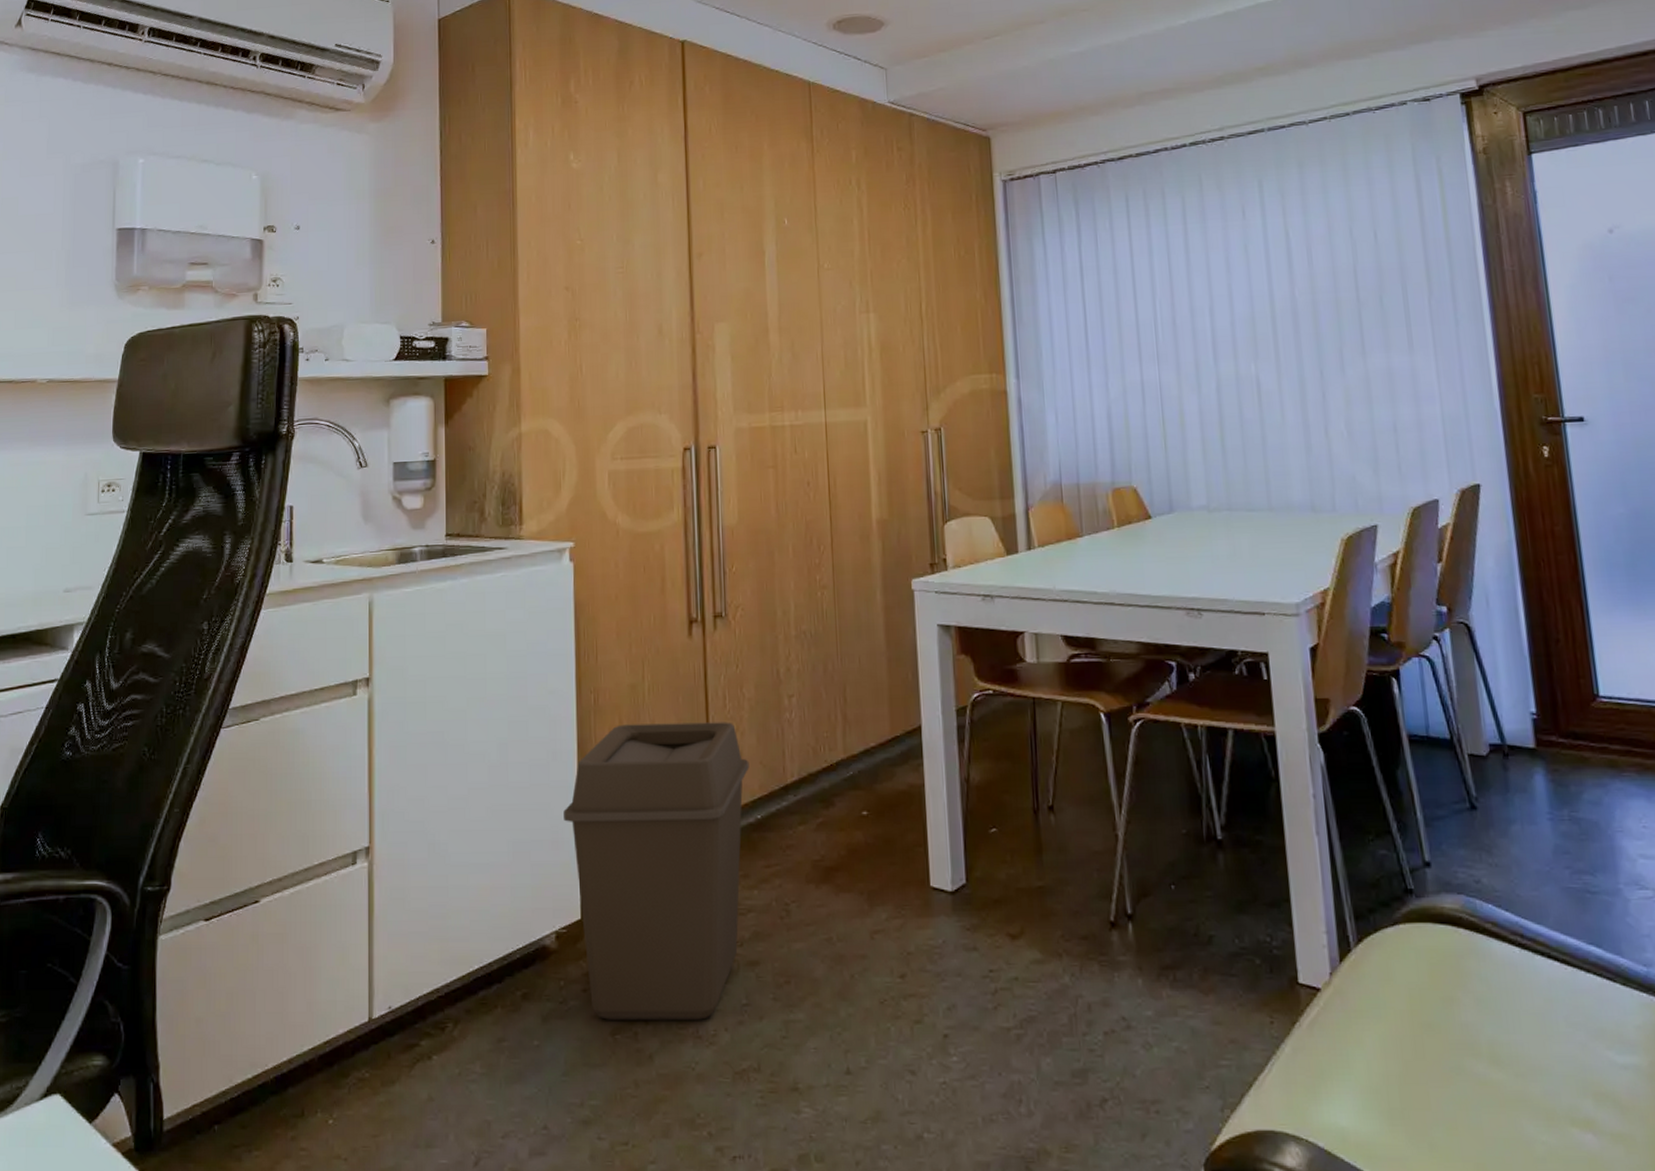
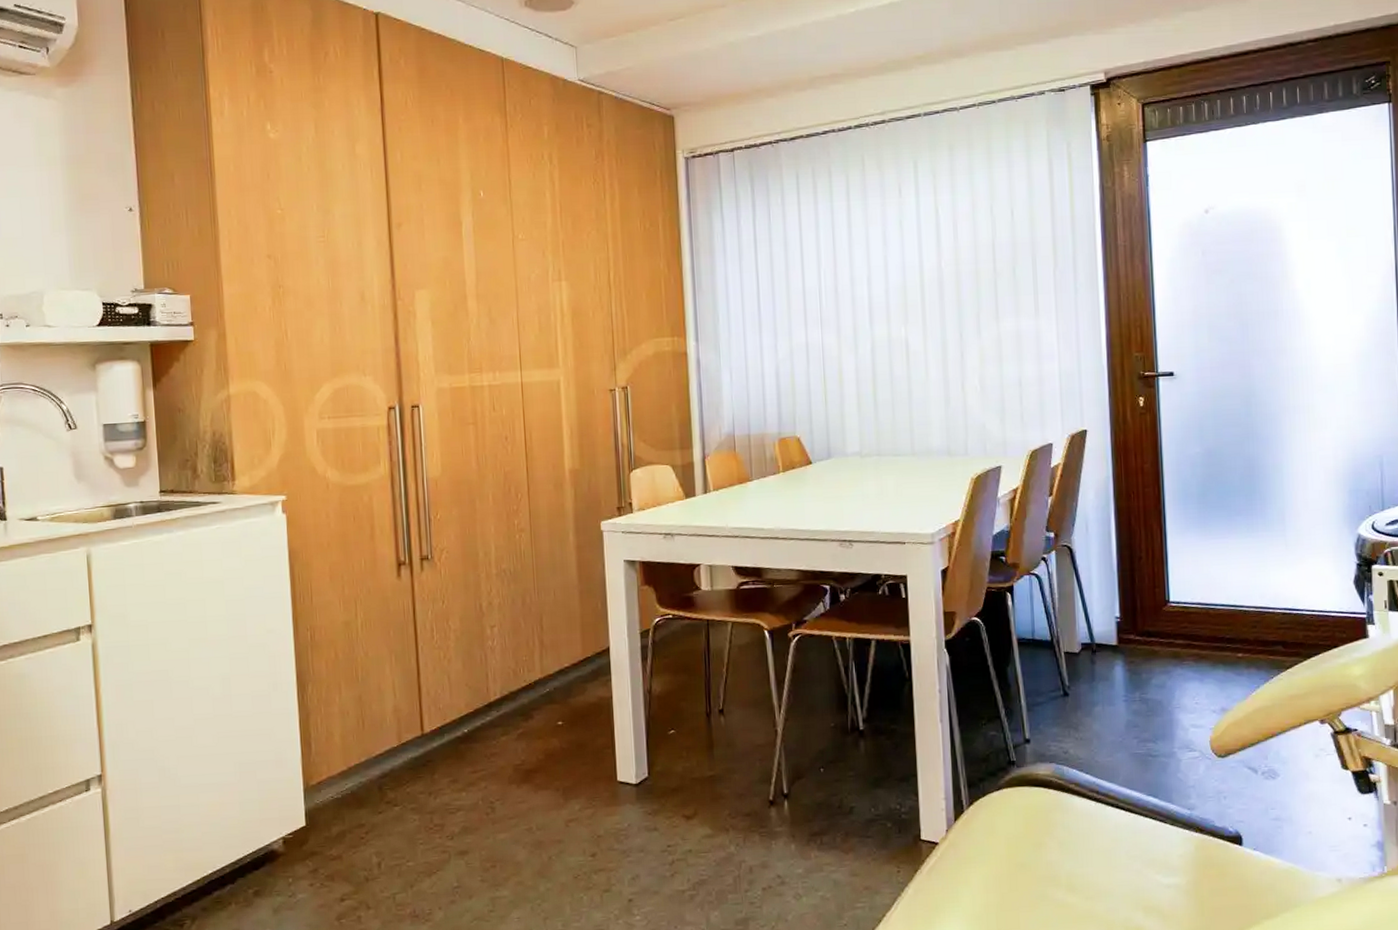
trash bin: present [563,722,750,1020] -> none [286,651,456,908]

